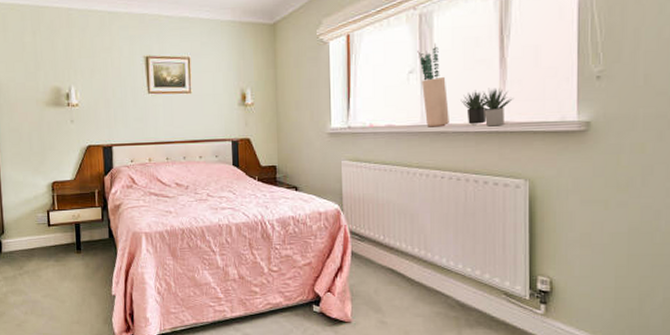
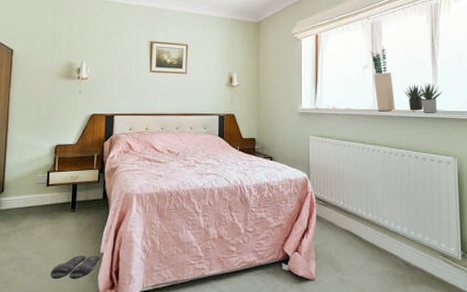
slippers: none [63,298,112,322] -> present [51,255,100,279]

